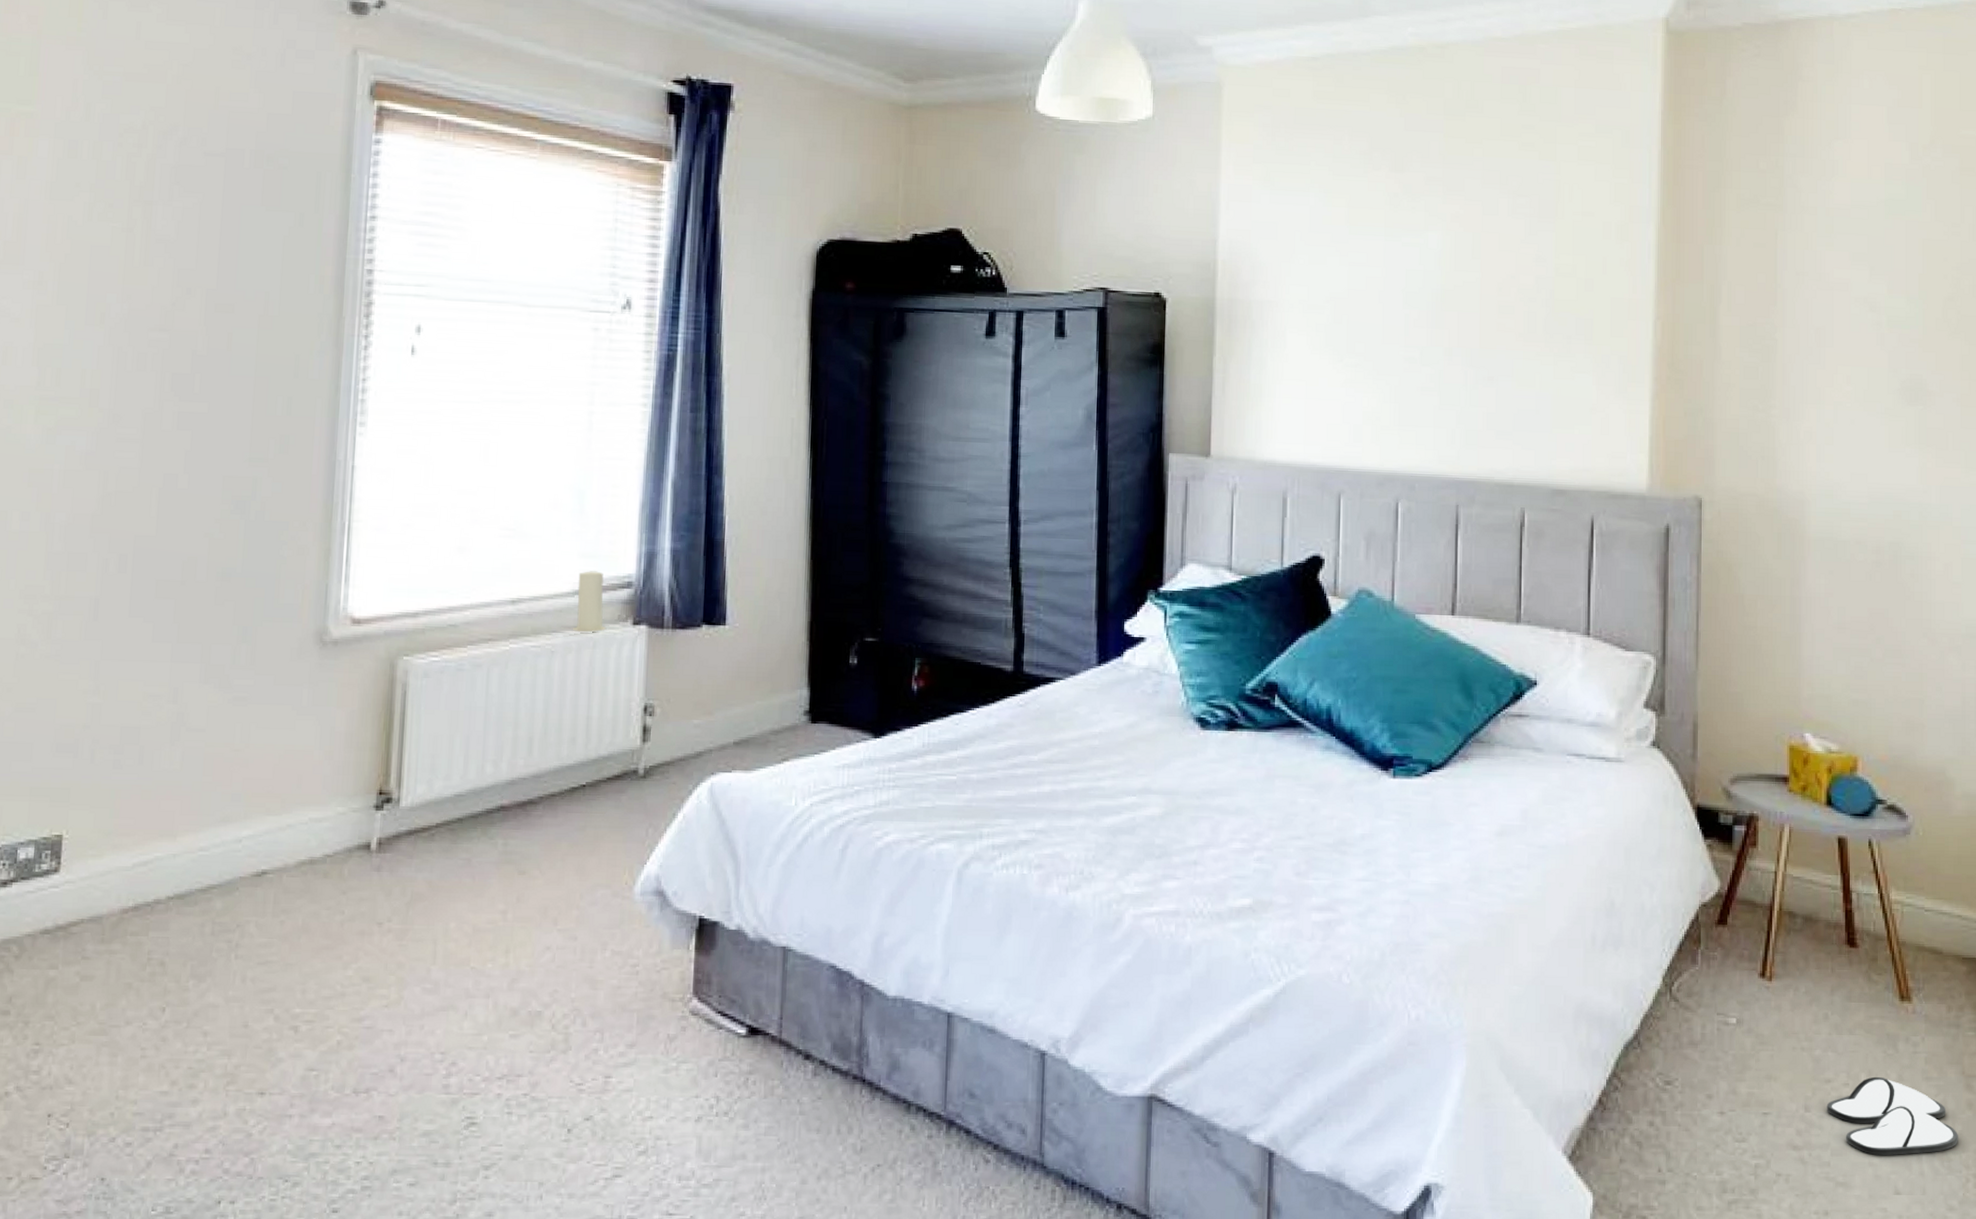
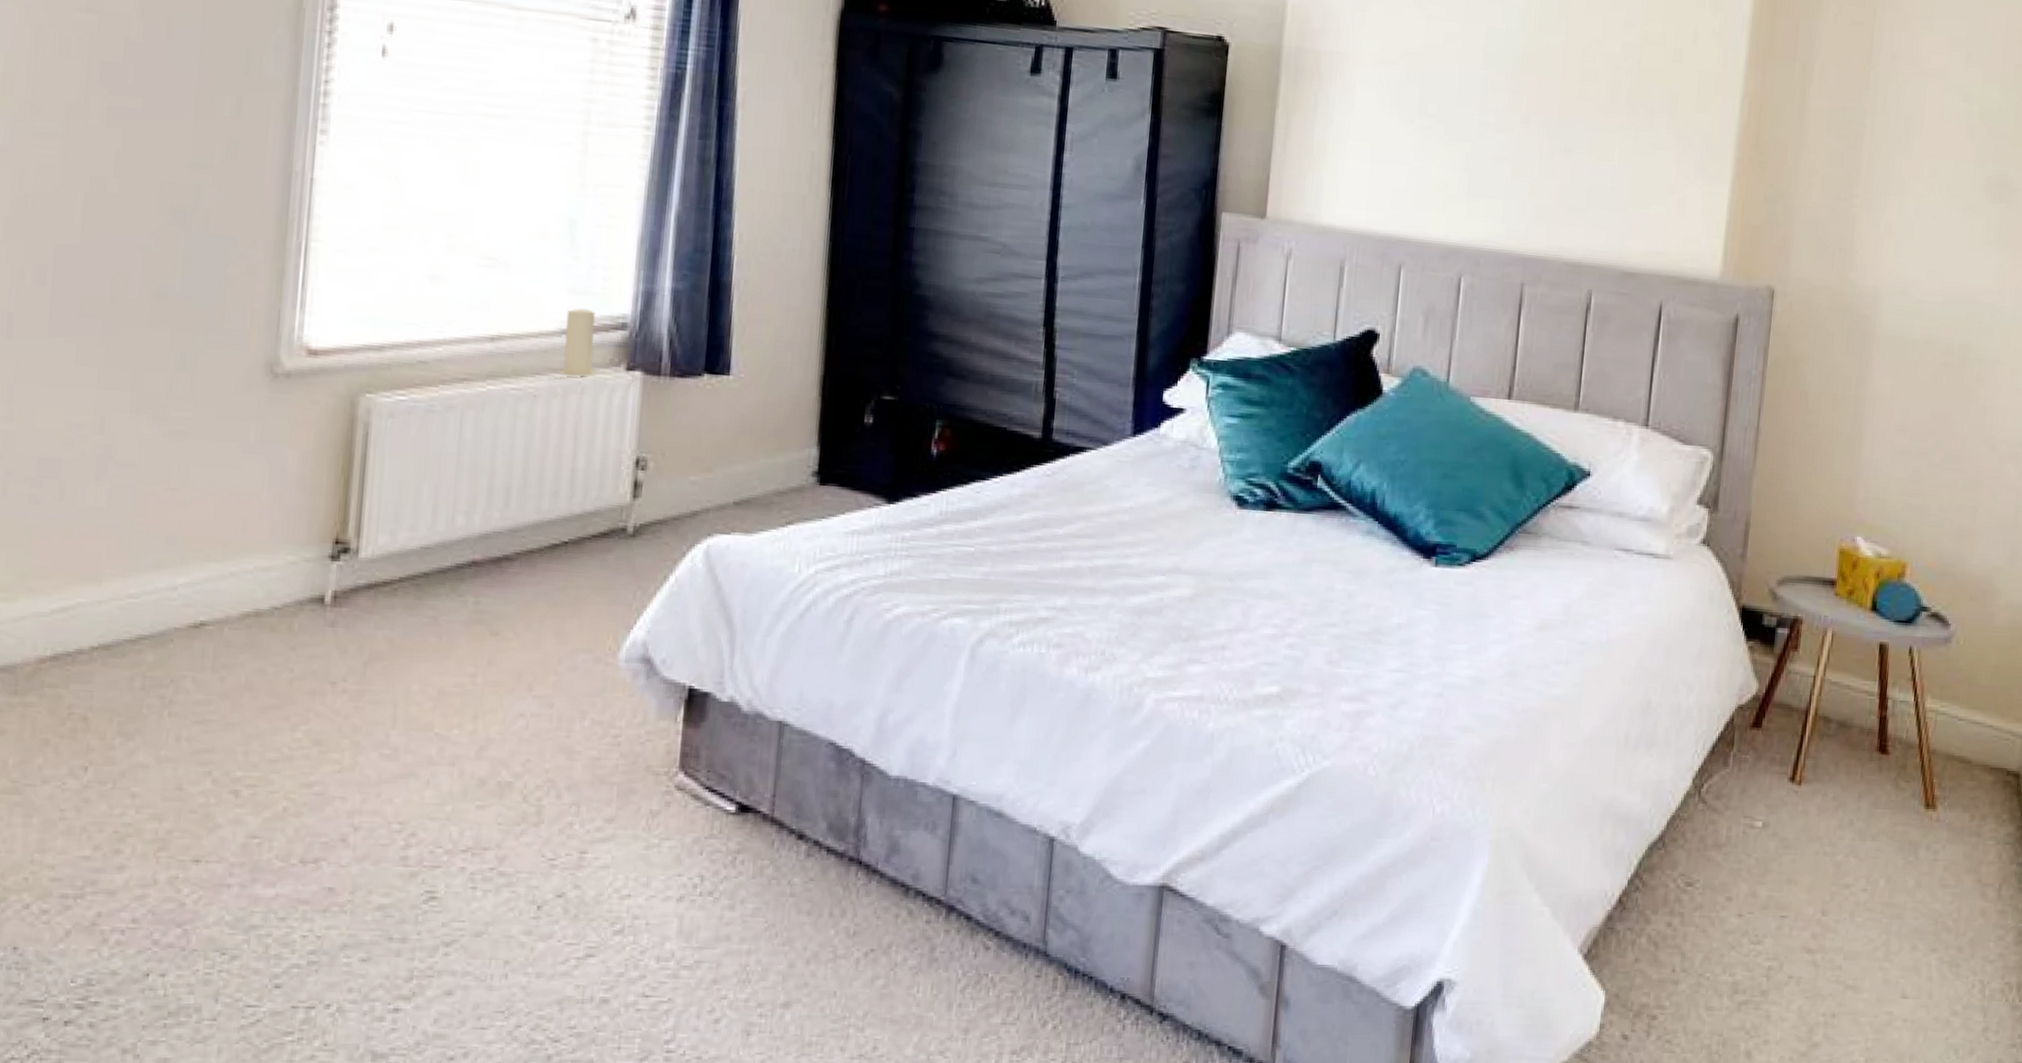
slippers: present [1826,1076,1959,1155] -> none [1843,883,1970,960]

